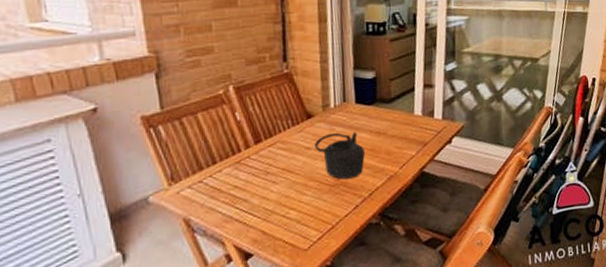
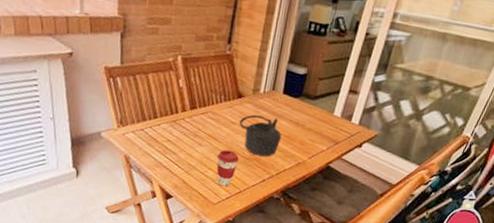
coffee cup: none [296,180,323,226] -> present [216,150,239,187]

